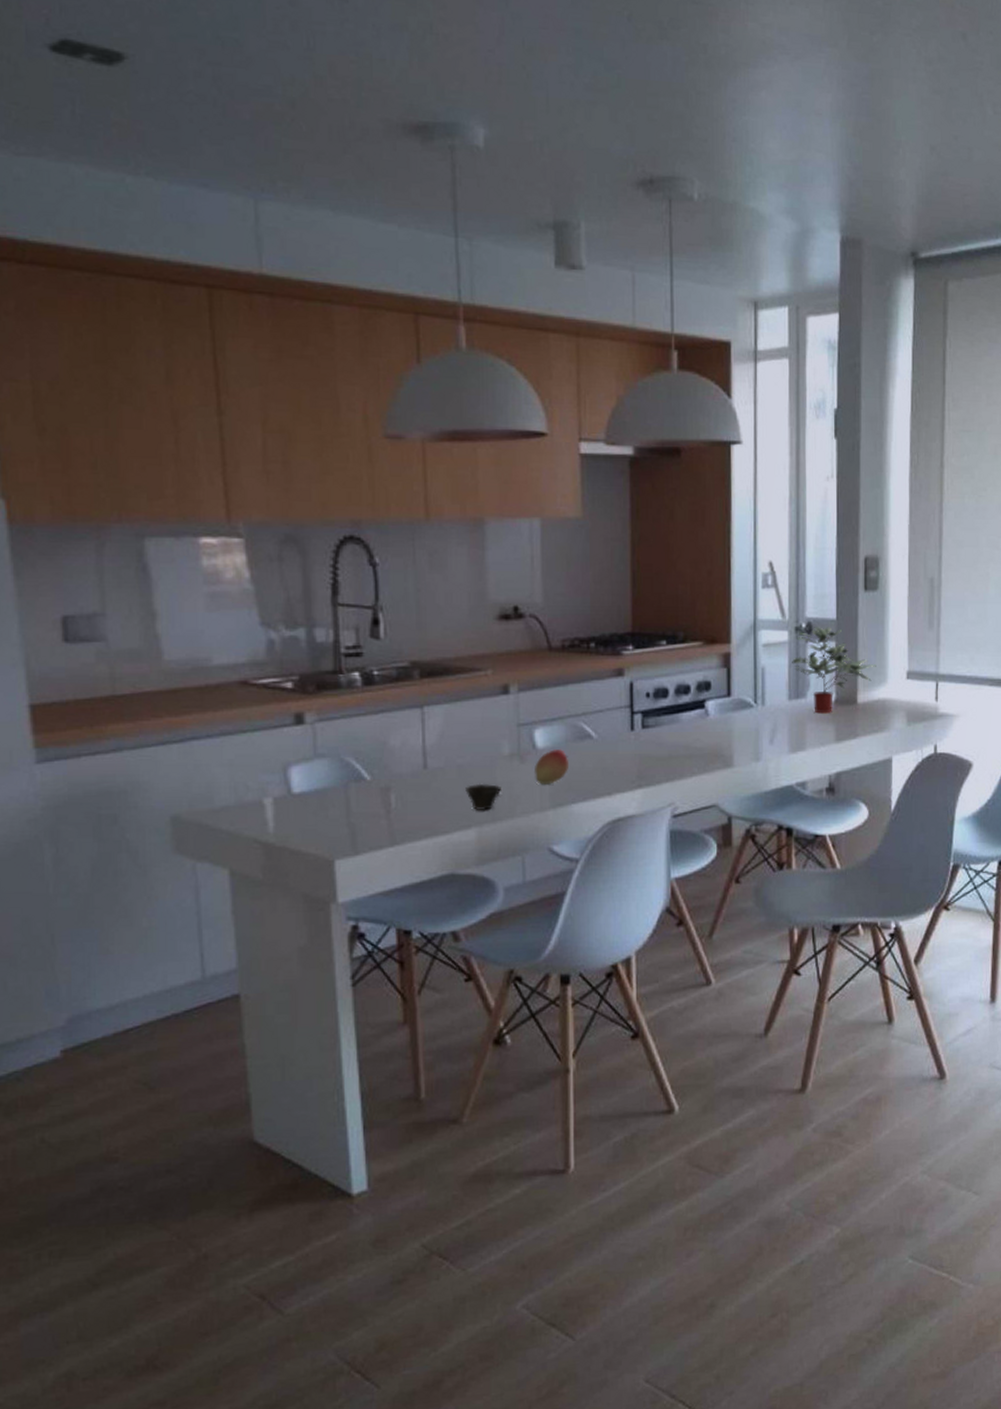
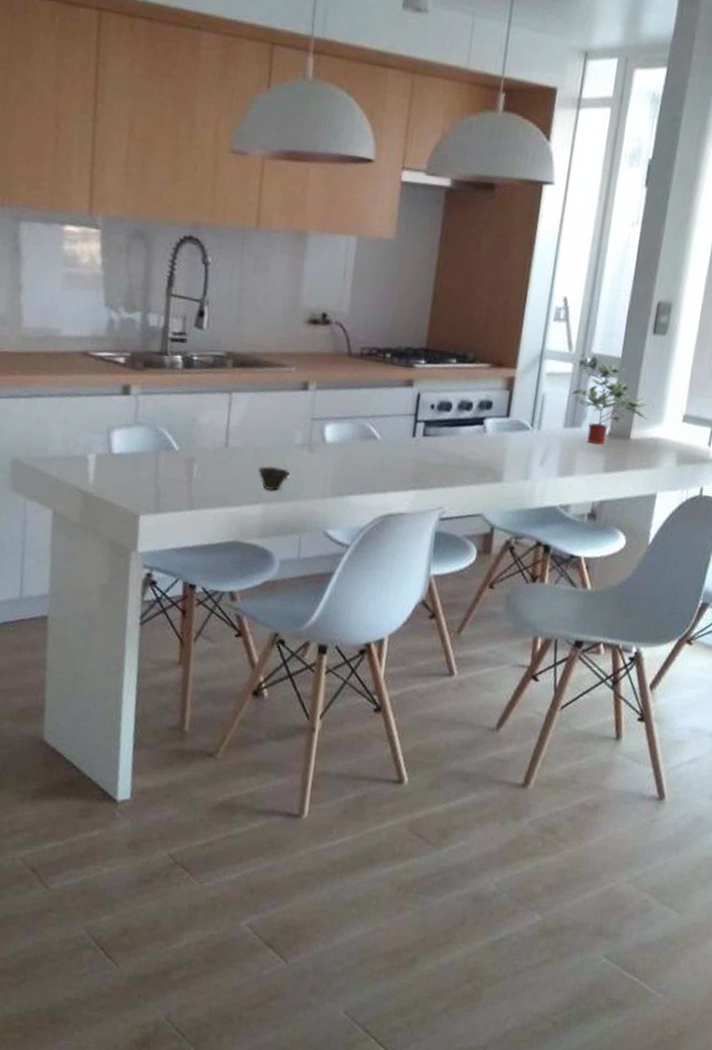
fruit: present [535,749,570,785] -> none [320,445,353,475]

